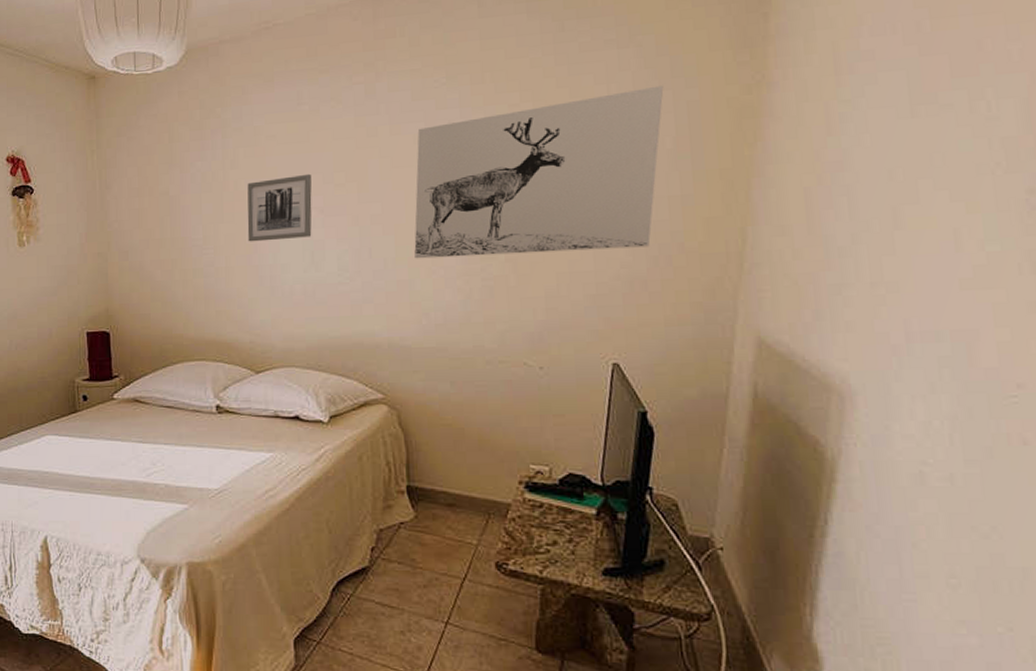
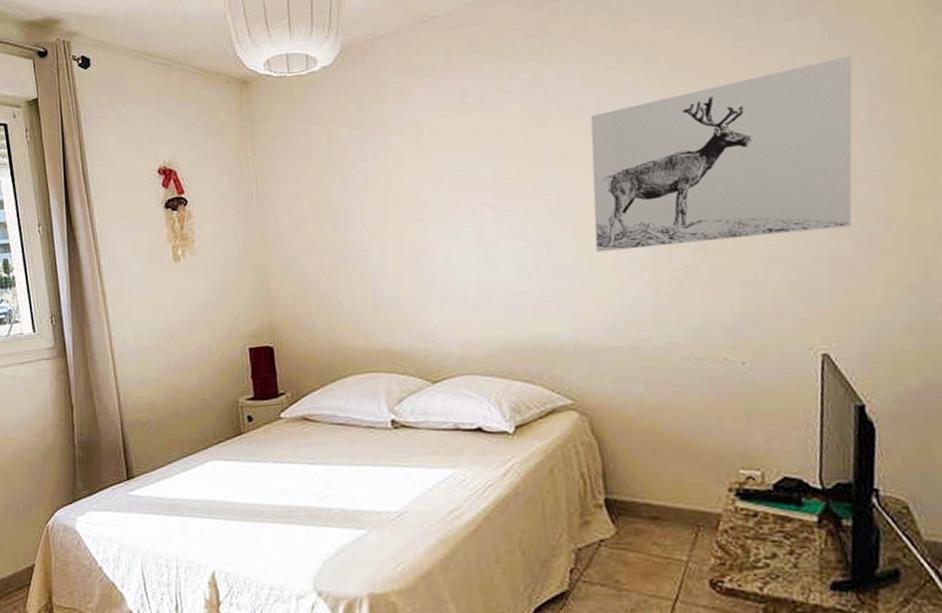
wall art: present [247,173,312,242] -> none [412,168,484,244]

